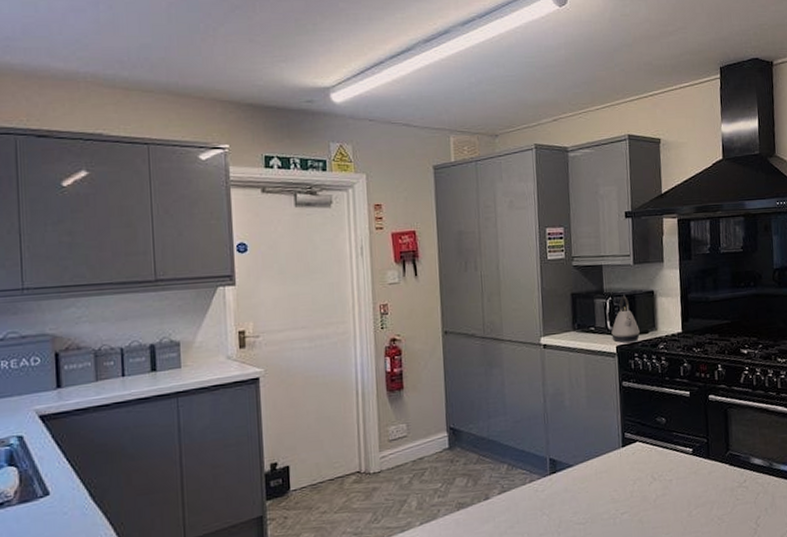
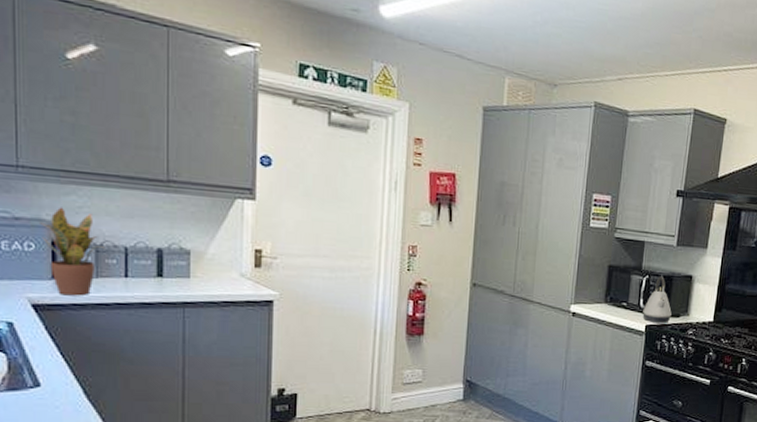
potted plant: none [44,320,102,403] -> present [40,207,104,296]

